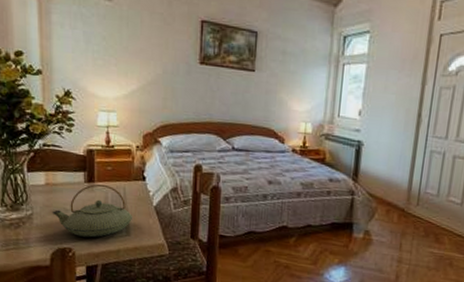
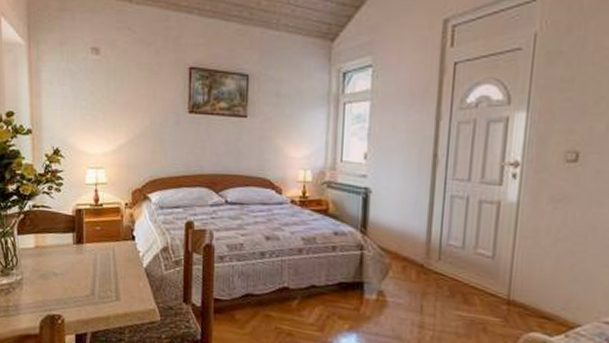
teapot: present [52,184,132,238] -> none [41,245,122,303]

